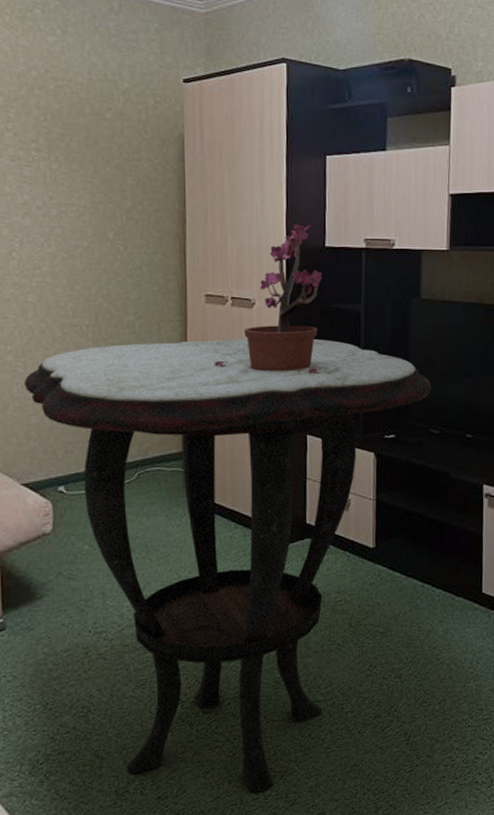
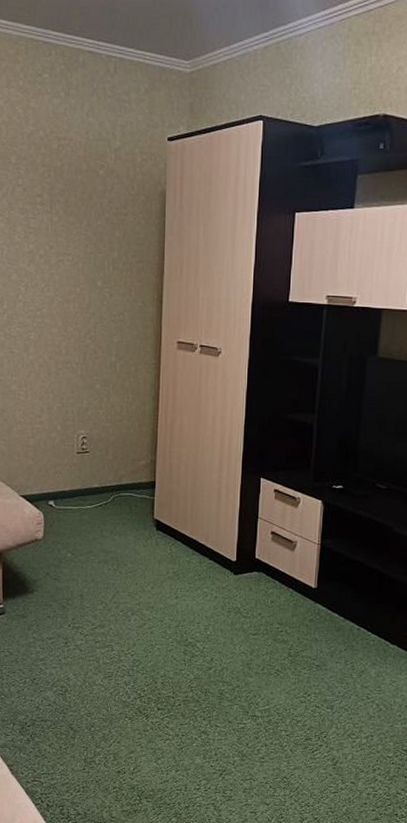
side table: present [25,338,431,793] -> none [25,382,381,784]
potted plant: present [214,224,322,374] -> none [182,279,284,421]

